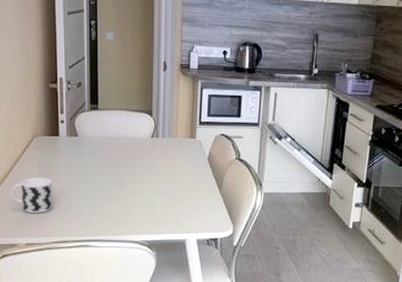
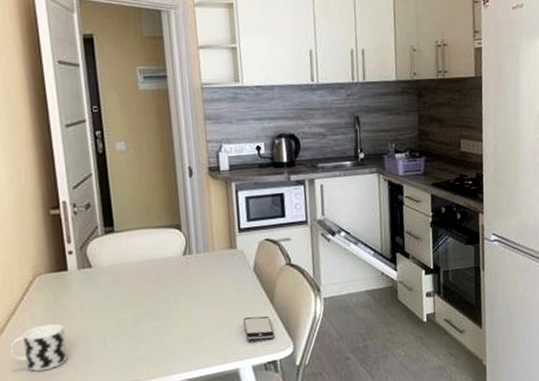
smartphone: none [194,198,218,220] -> present [243,315,274,341]

